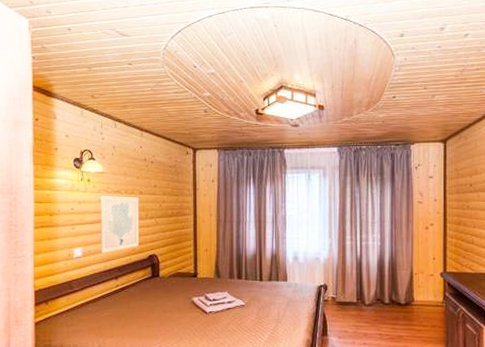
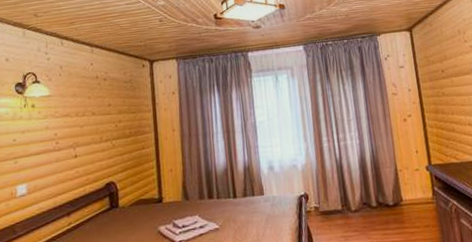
wall art: present [100,195,140,254] -> none [47,119,94,188]

